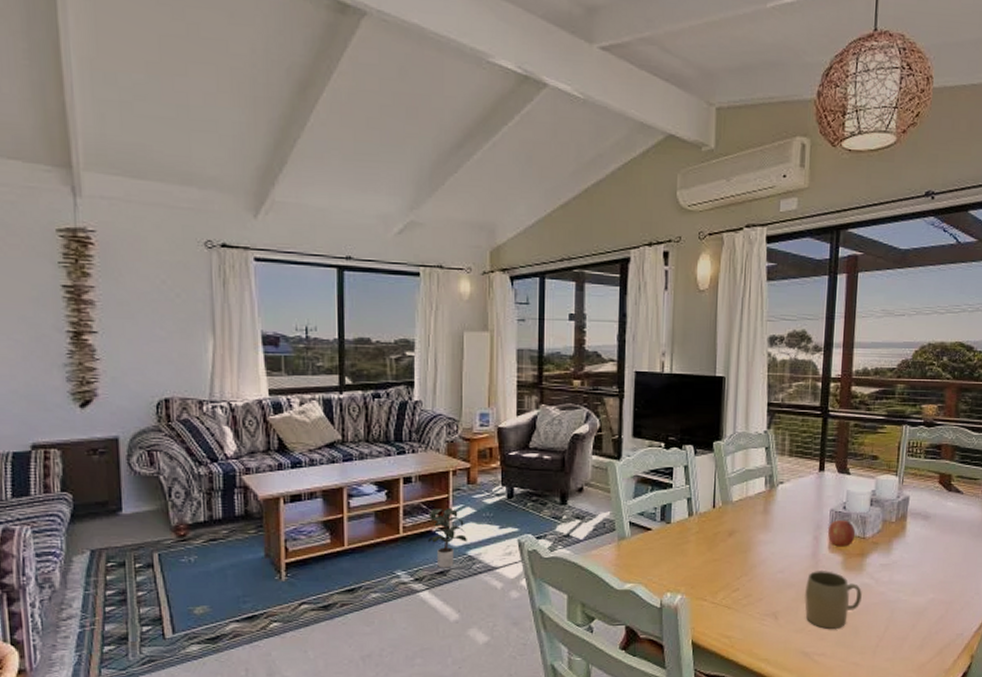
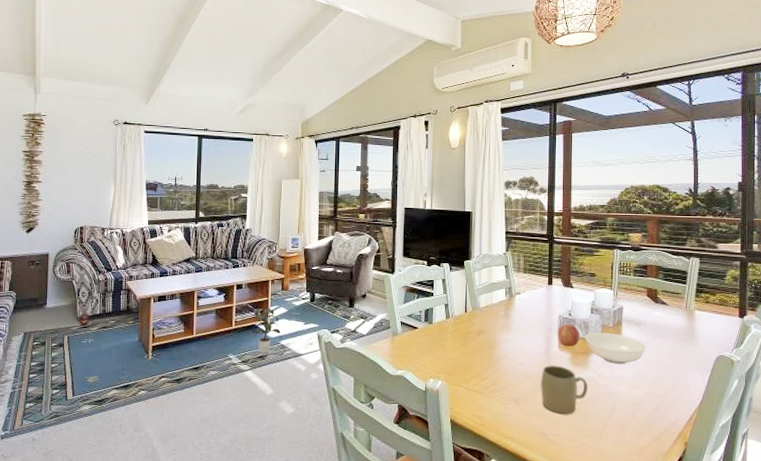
bowl: none [861,528,934,567] -> present [584,332,646,365]

